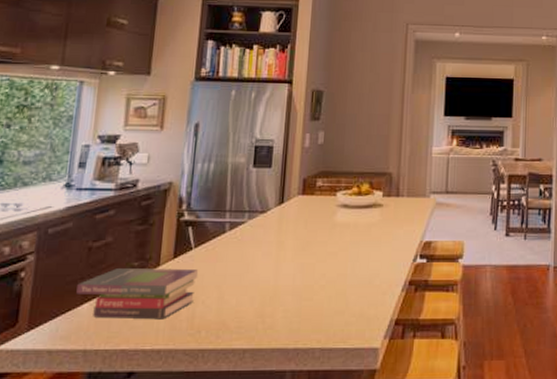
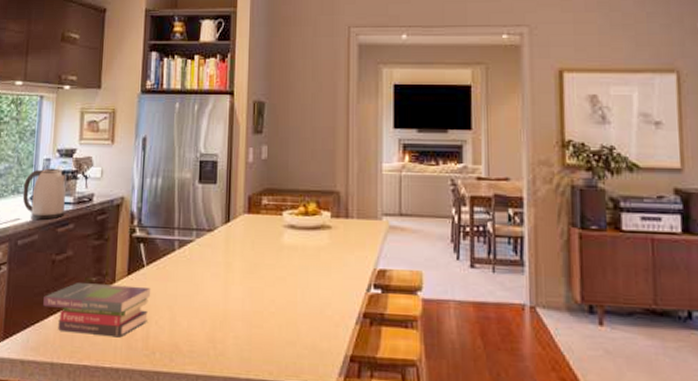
kettle: none [55,154,107,207] -> present [22,168,66,220]

